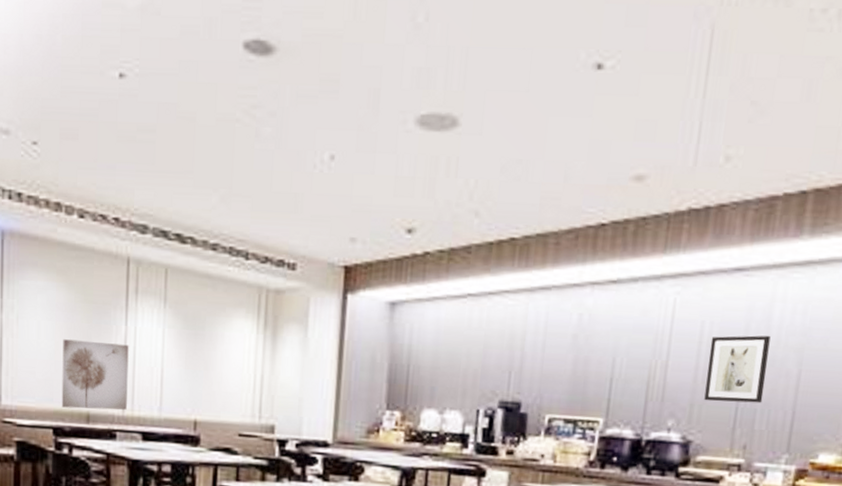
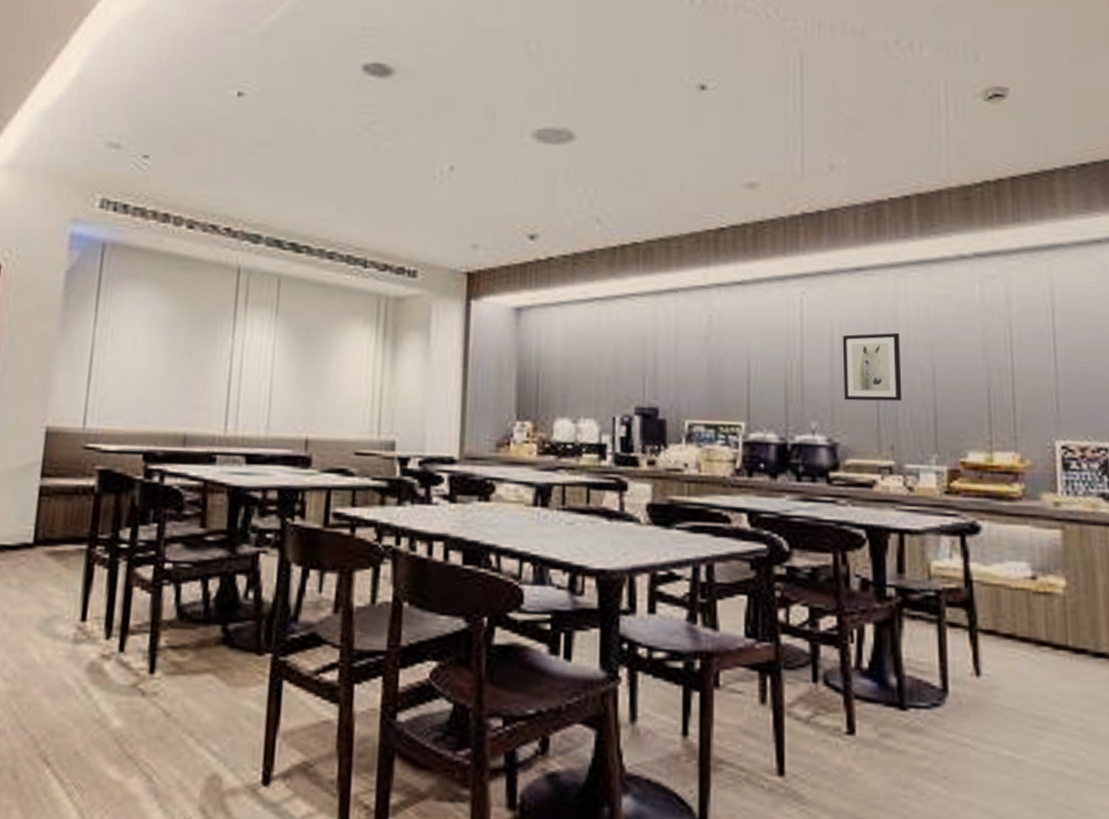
wall art: present [61,339,129,410] -> none [155,354,235,431]

